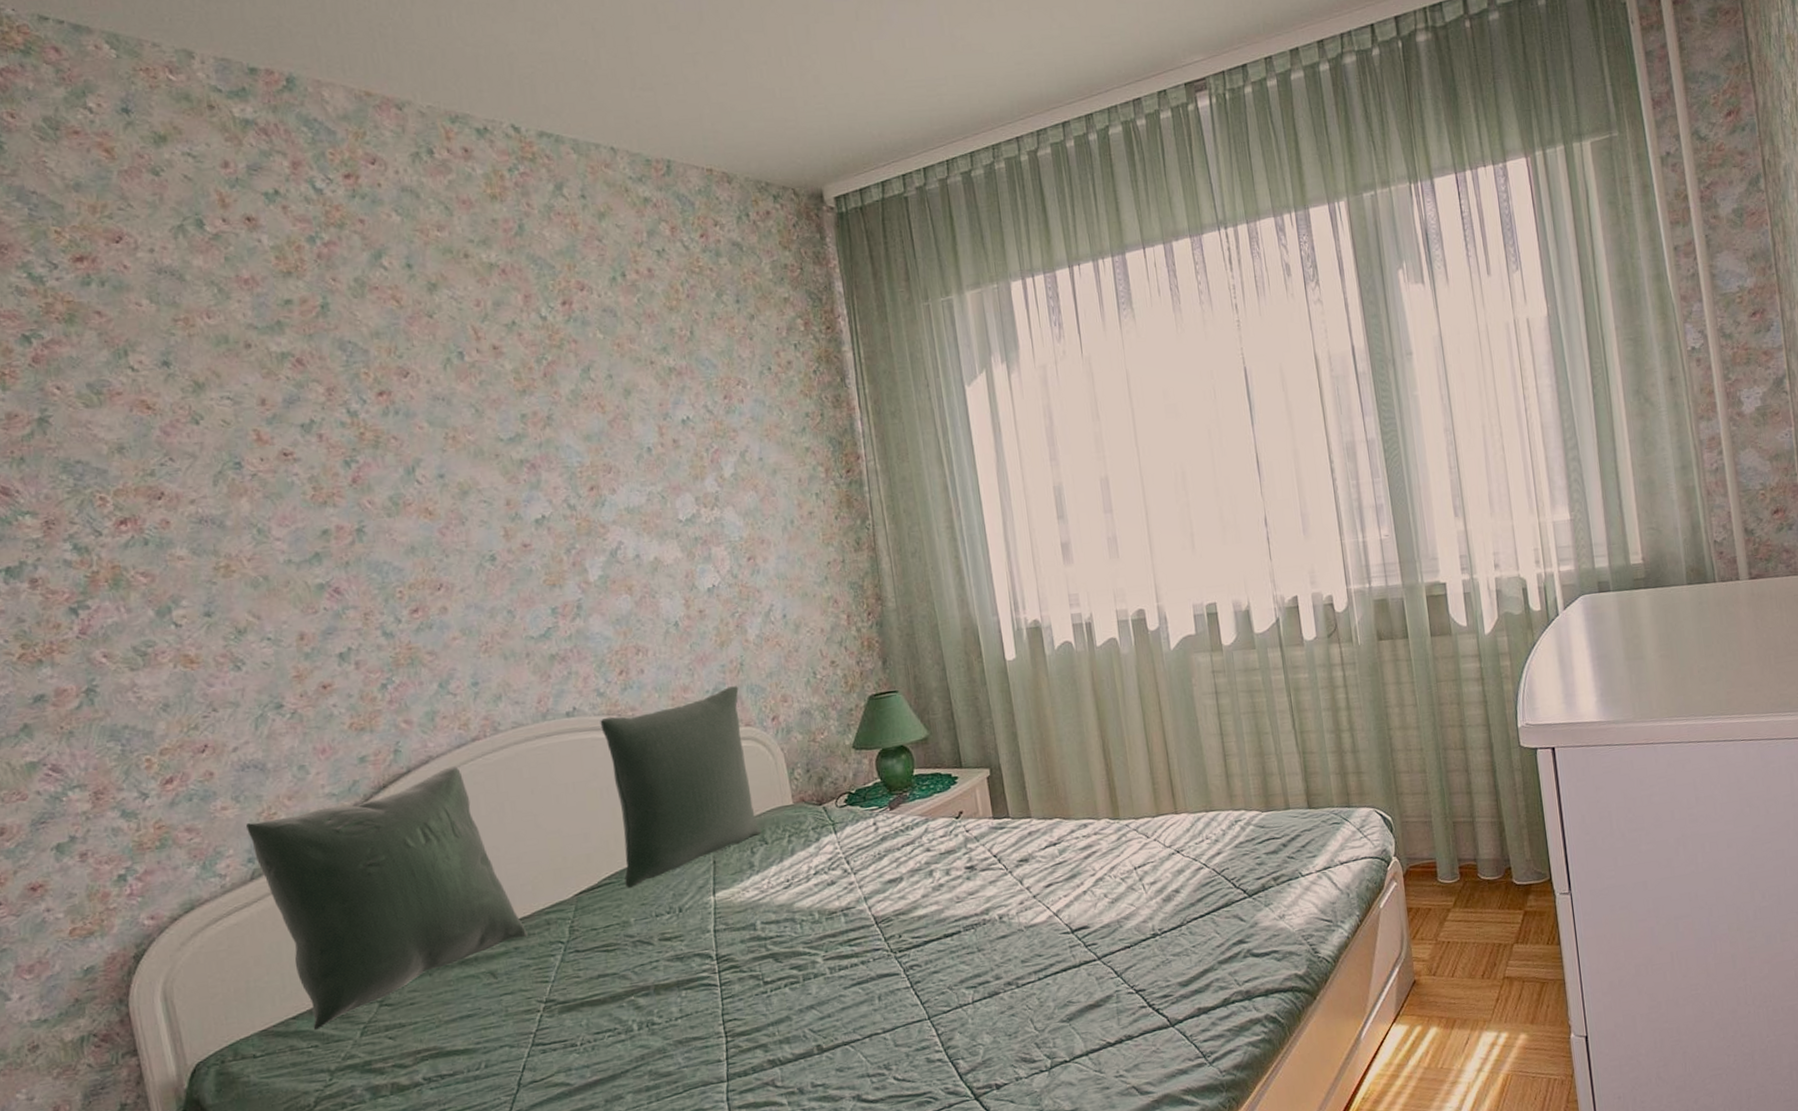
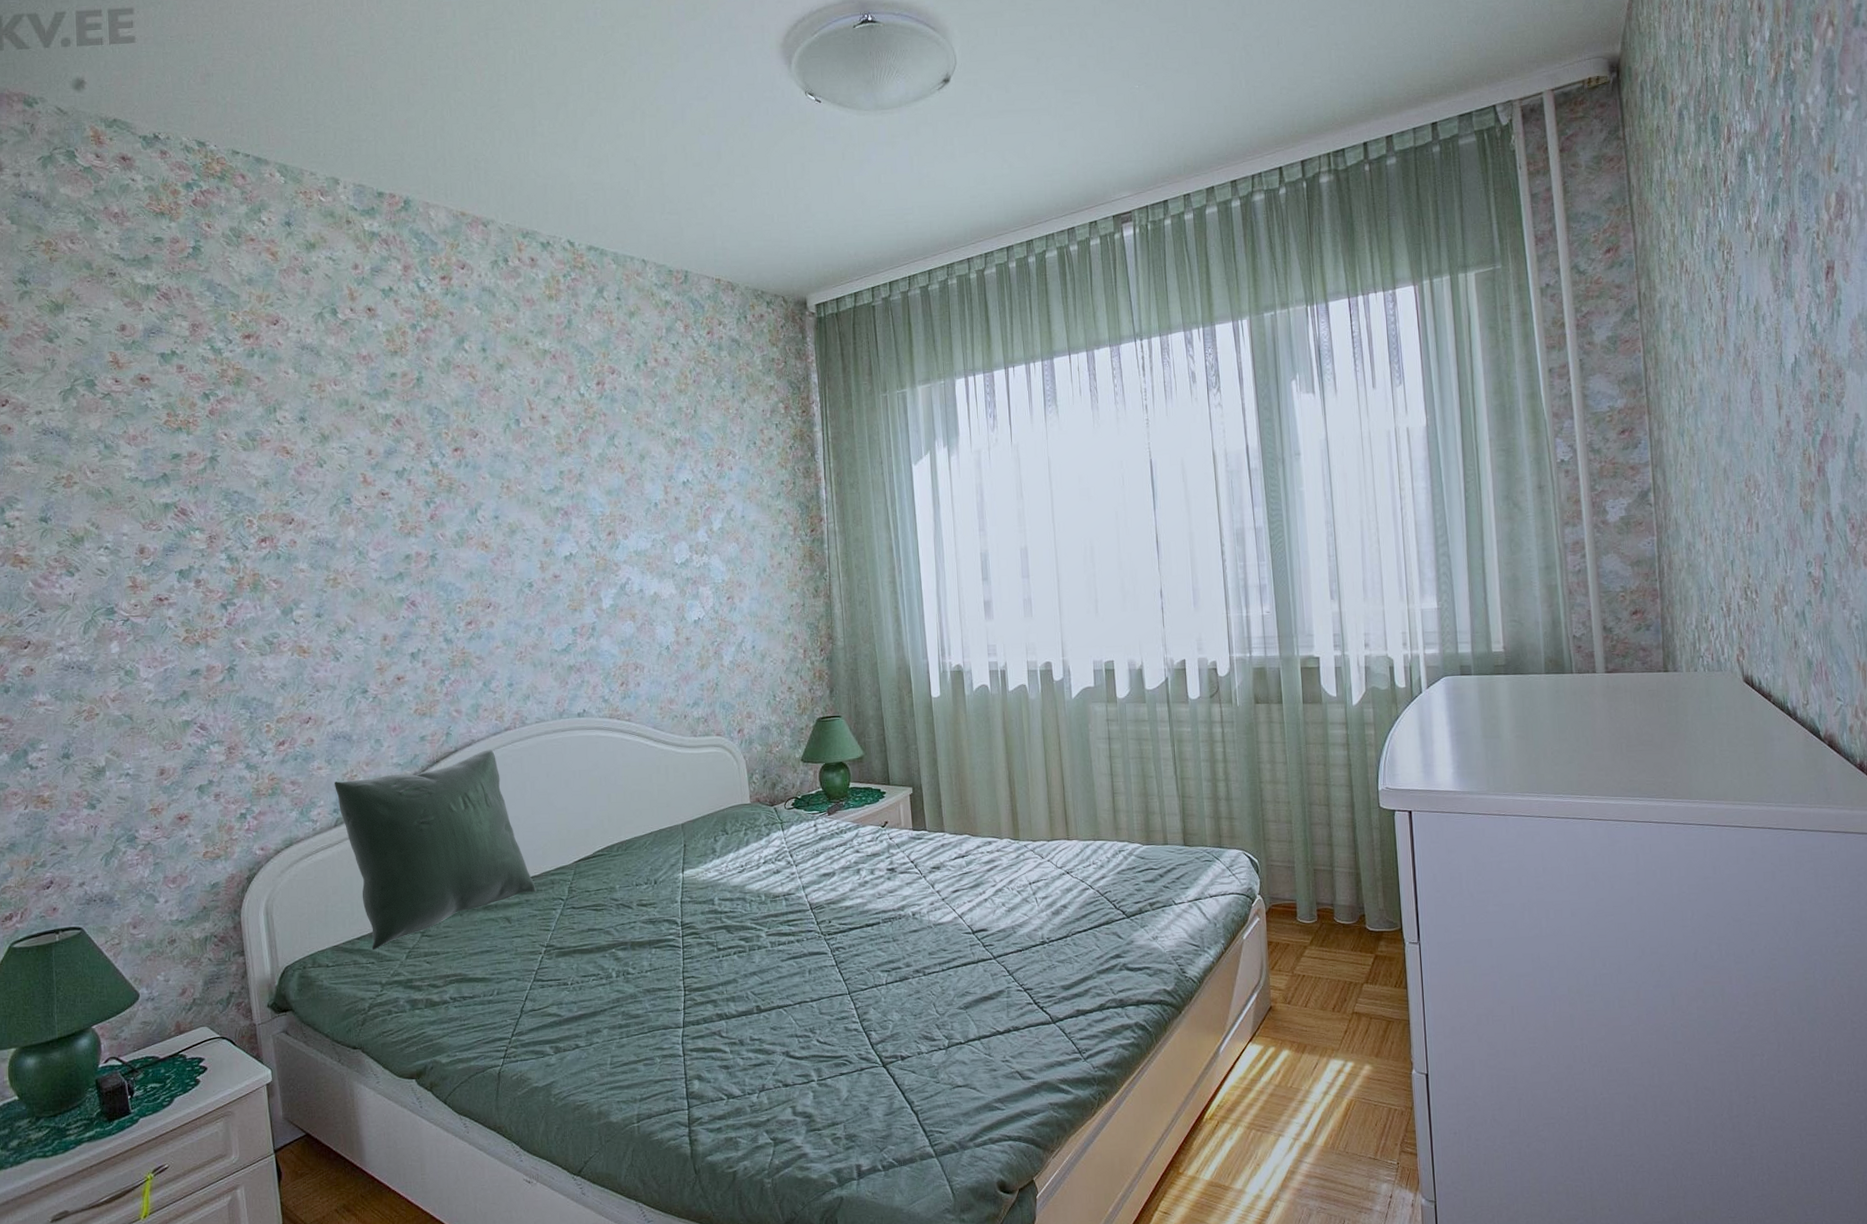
pillow: present [600,686,761,888] -> none [603,702,724,860]

